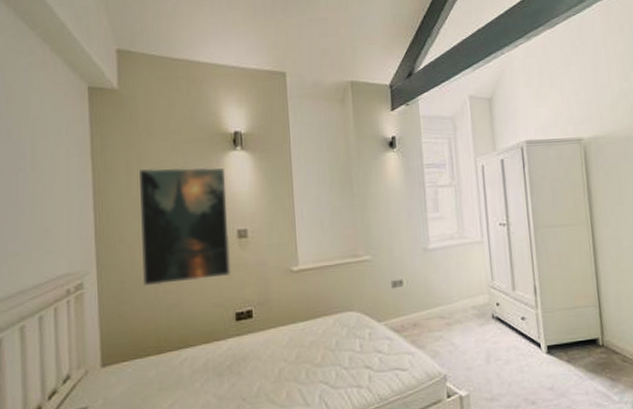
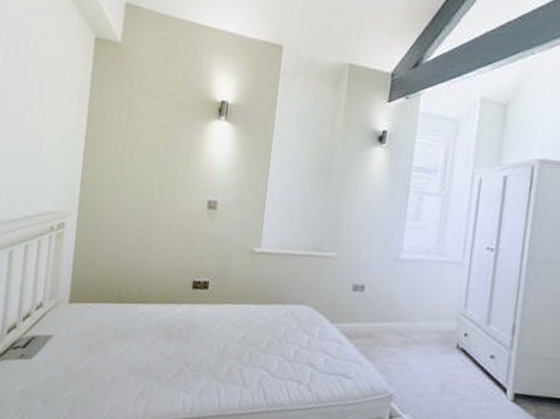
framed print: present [138,167,232,286] -> none [114,125,207,243]

